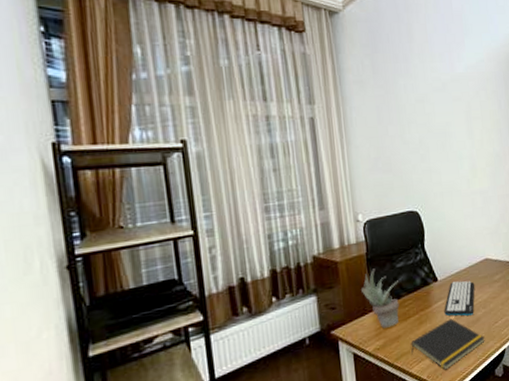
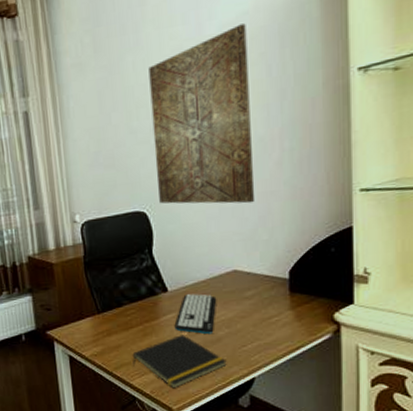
succulent plant: present [361,268,399,328] -> none [78,273,120,335]
wall art: none [416,68,497,205] -> present [148,23,256,204]

